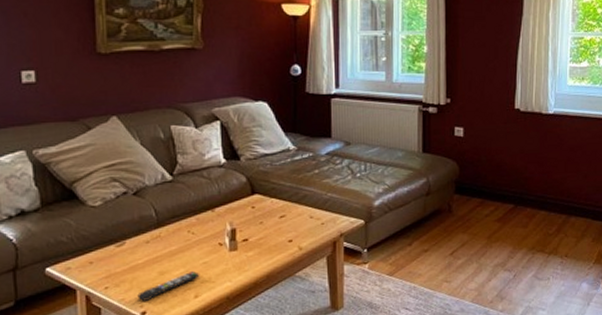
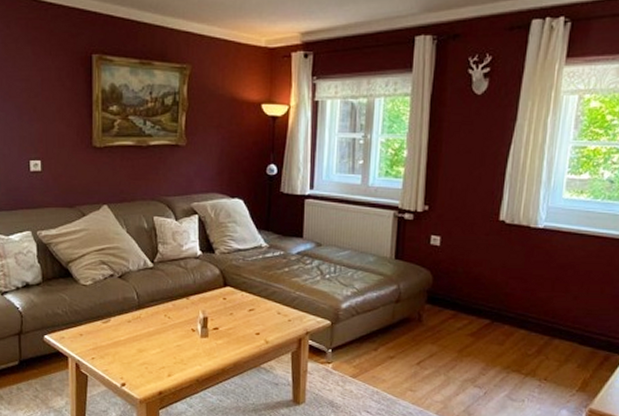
remote control: present [137,270,200,301] -> none [119,351,174,374]

